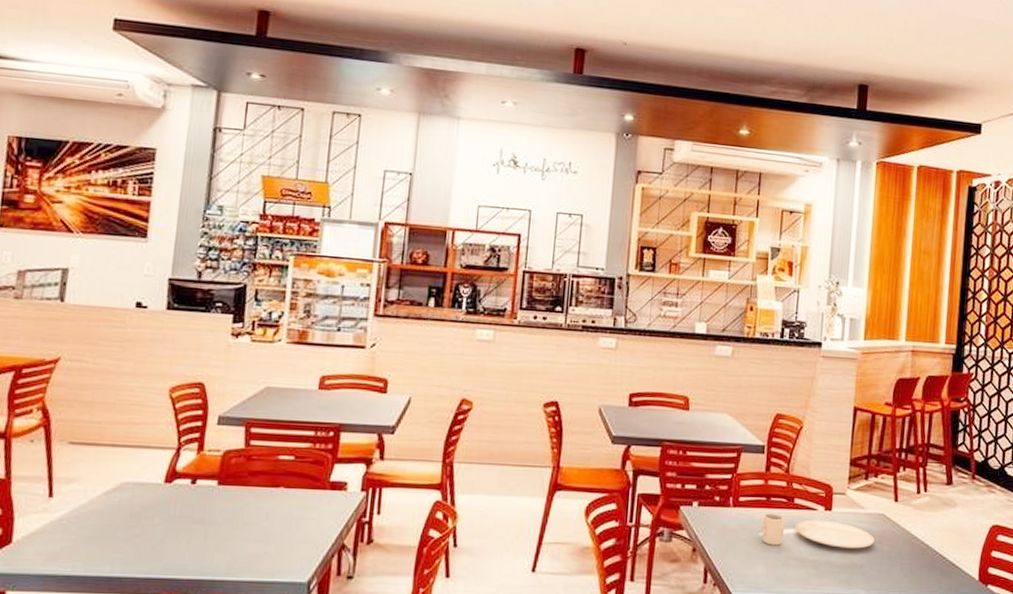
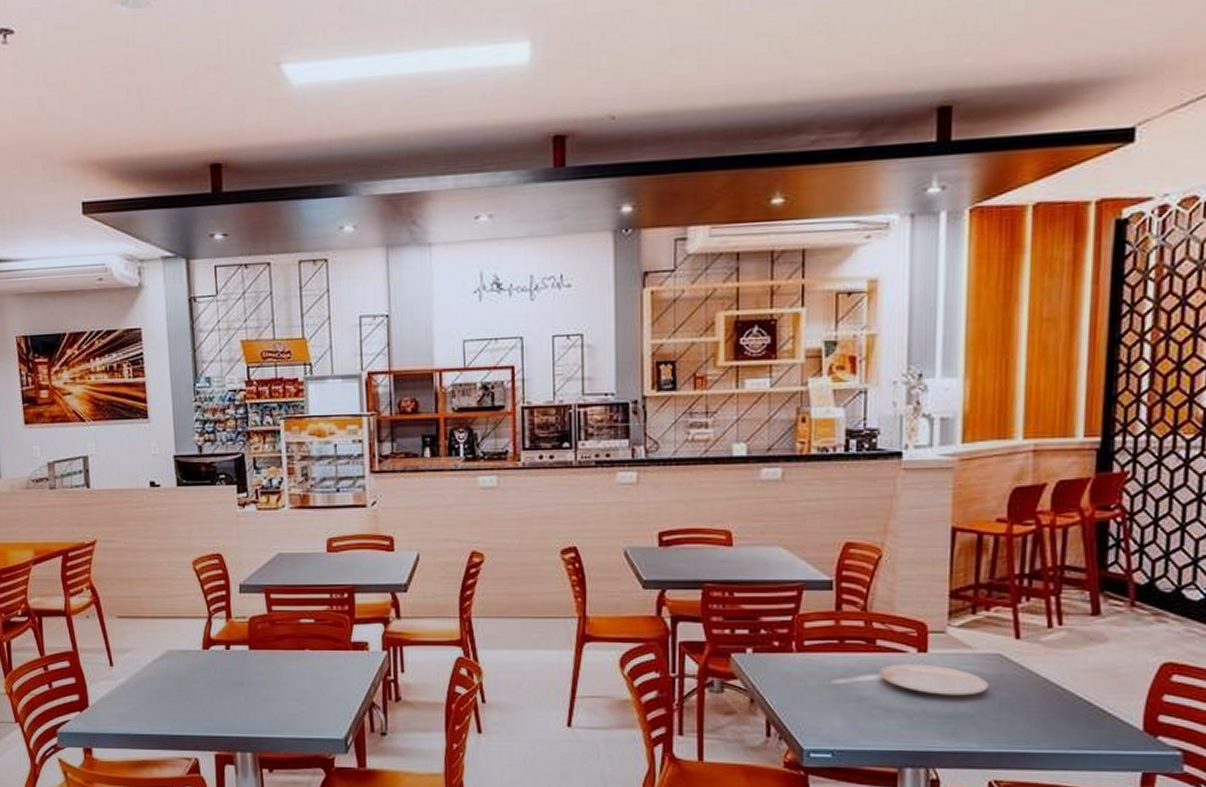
mug: present [761,513,784,546] -> none [835,658,864,694]

